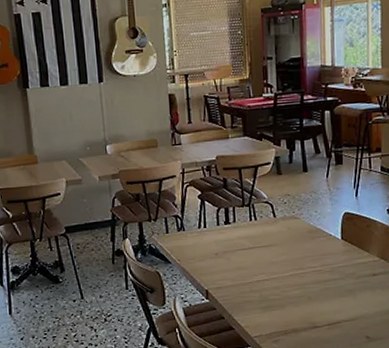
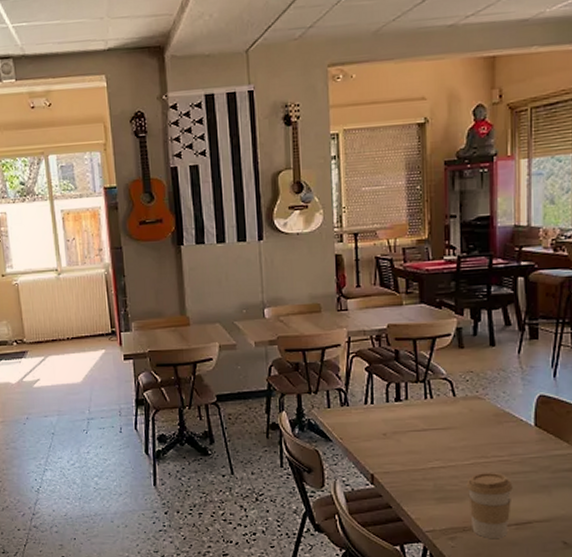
coffee cup: none [286,282,325,338] -> present [466,473,513,538]

